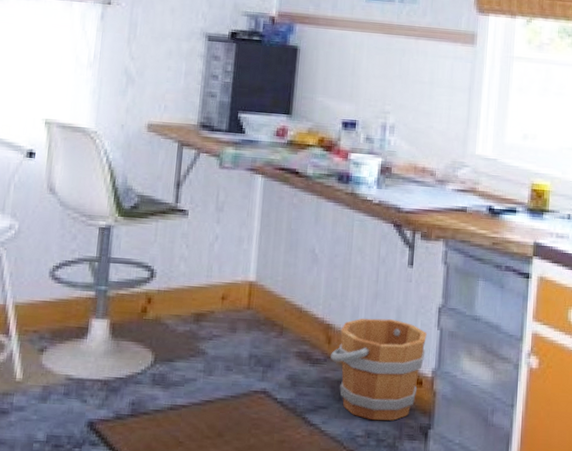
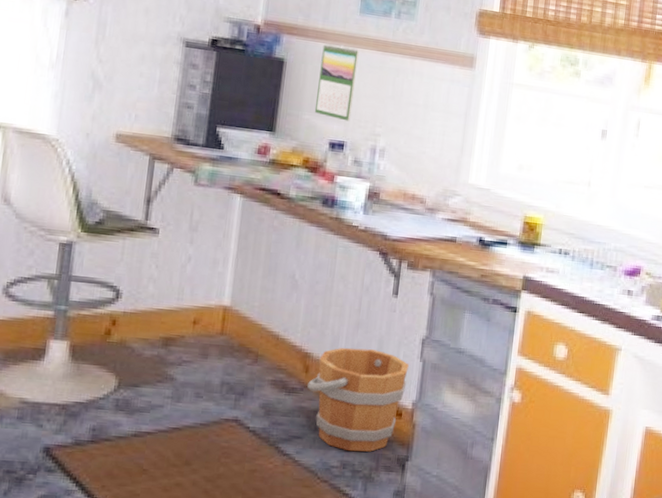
calendar: none [327,30,367,101] -> present [314,43,360,122]

